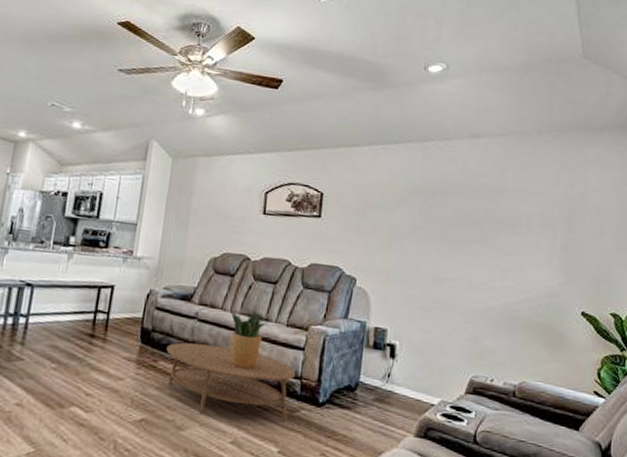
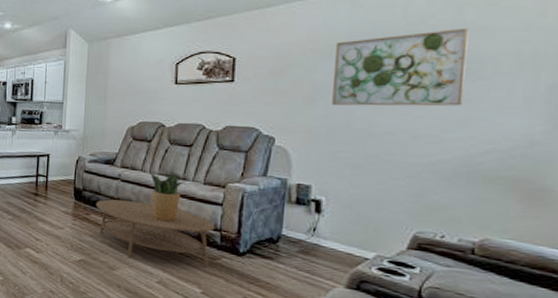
wall art: none [406,188,509,258] -> present [332,27,469,106]

